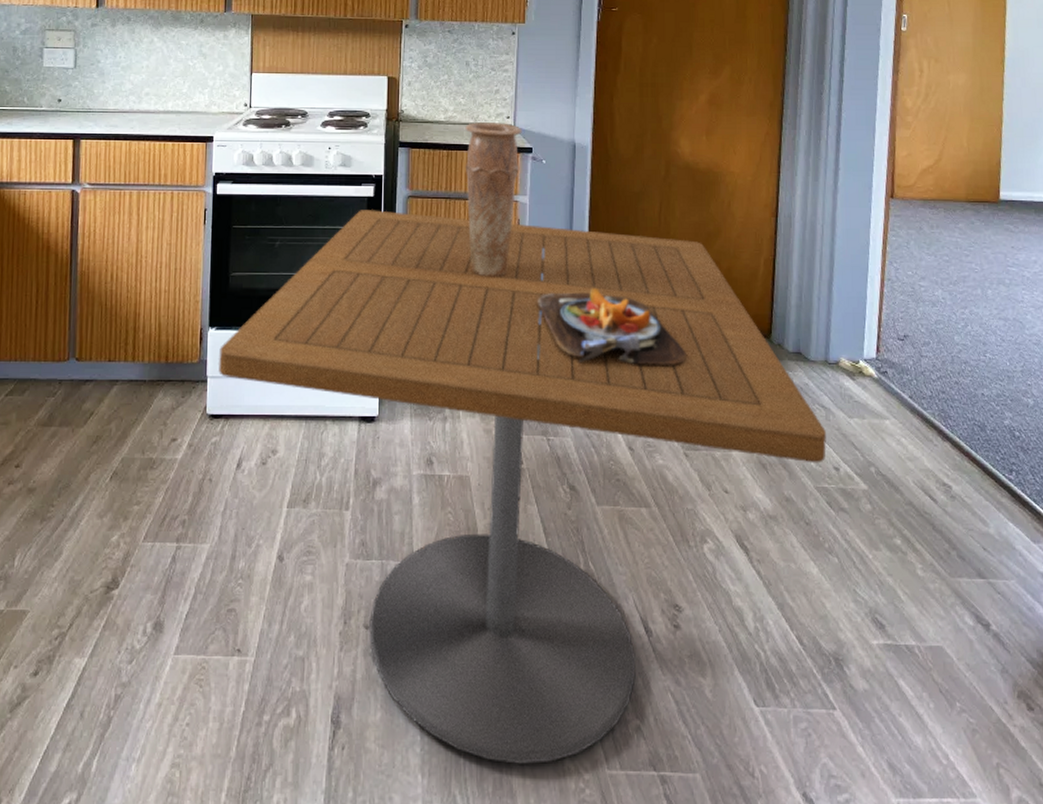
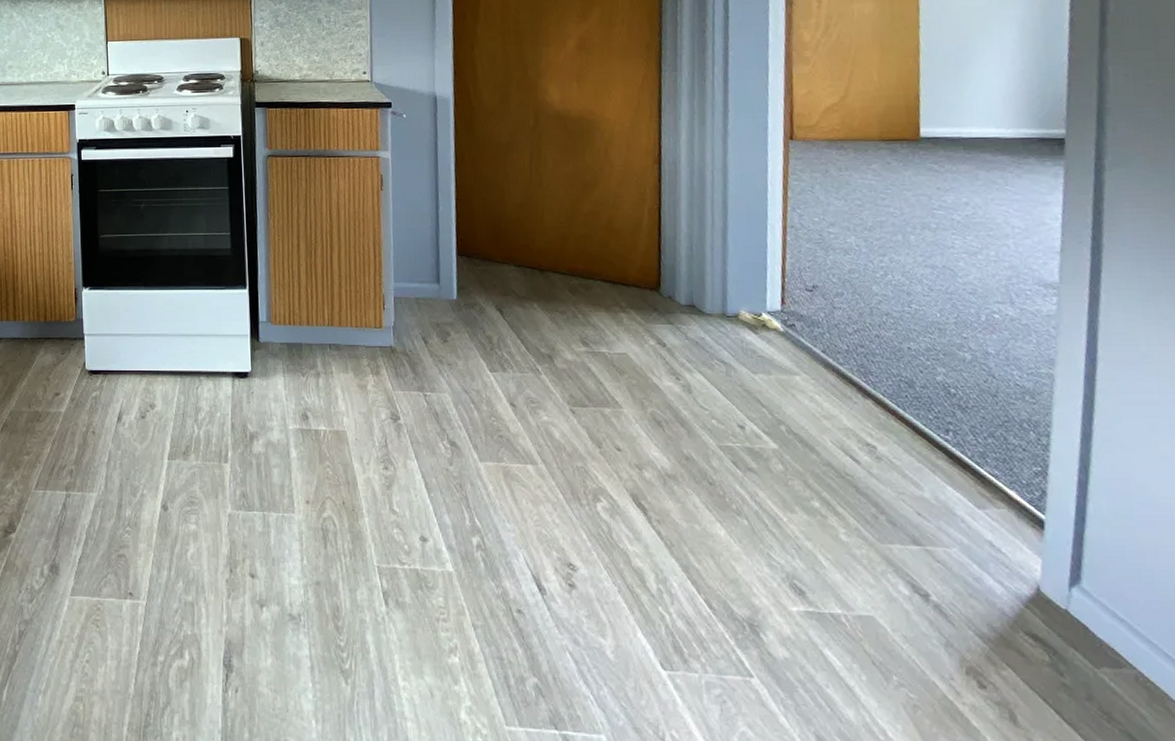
dining table: present [218,210,826,764] -> none [93,170,729,716]
vase: present [465,121,522,277] -> none [321,78,380,234]
food plate: present [538,287,687,365] -> none [406,241,568,320]

